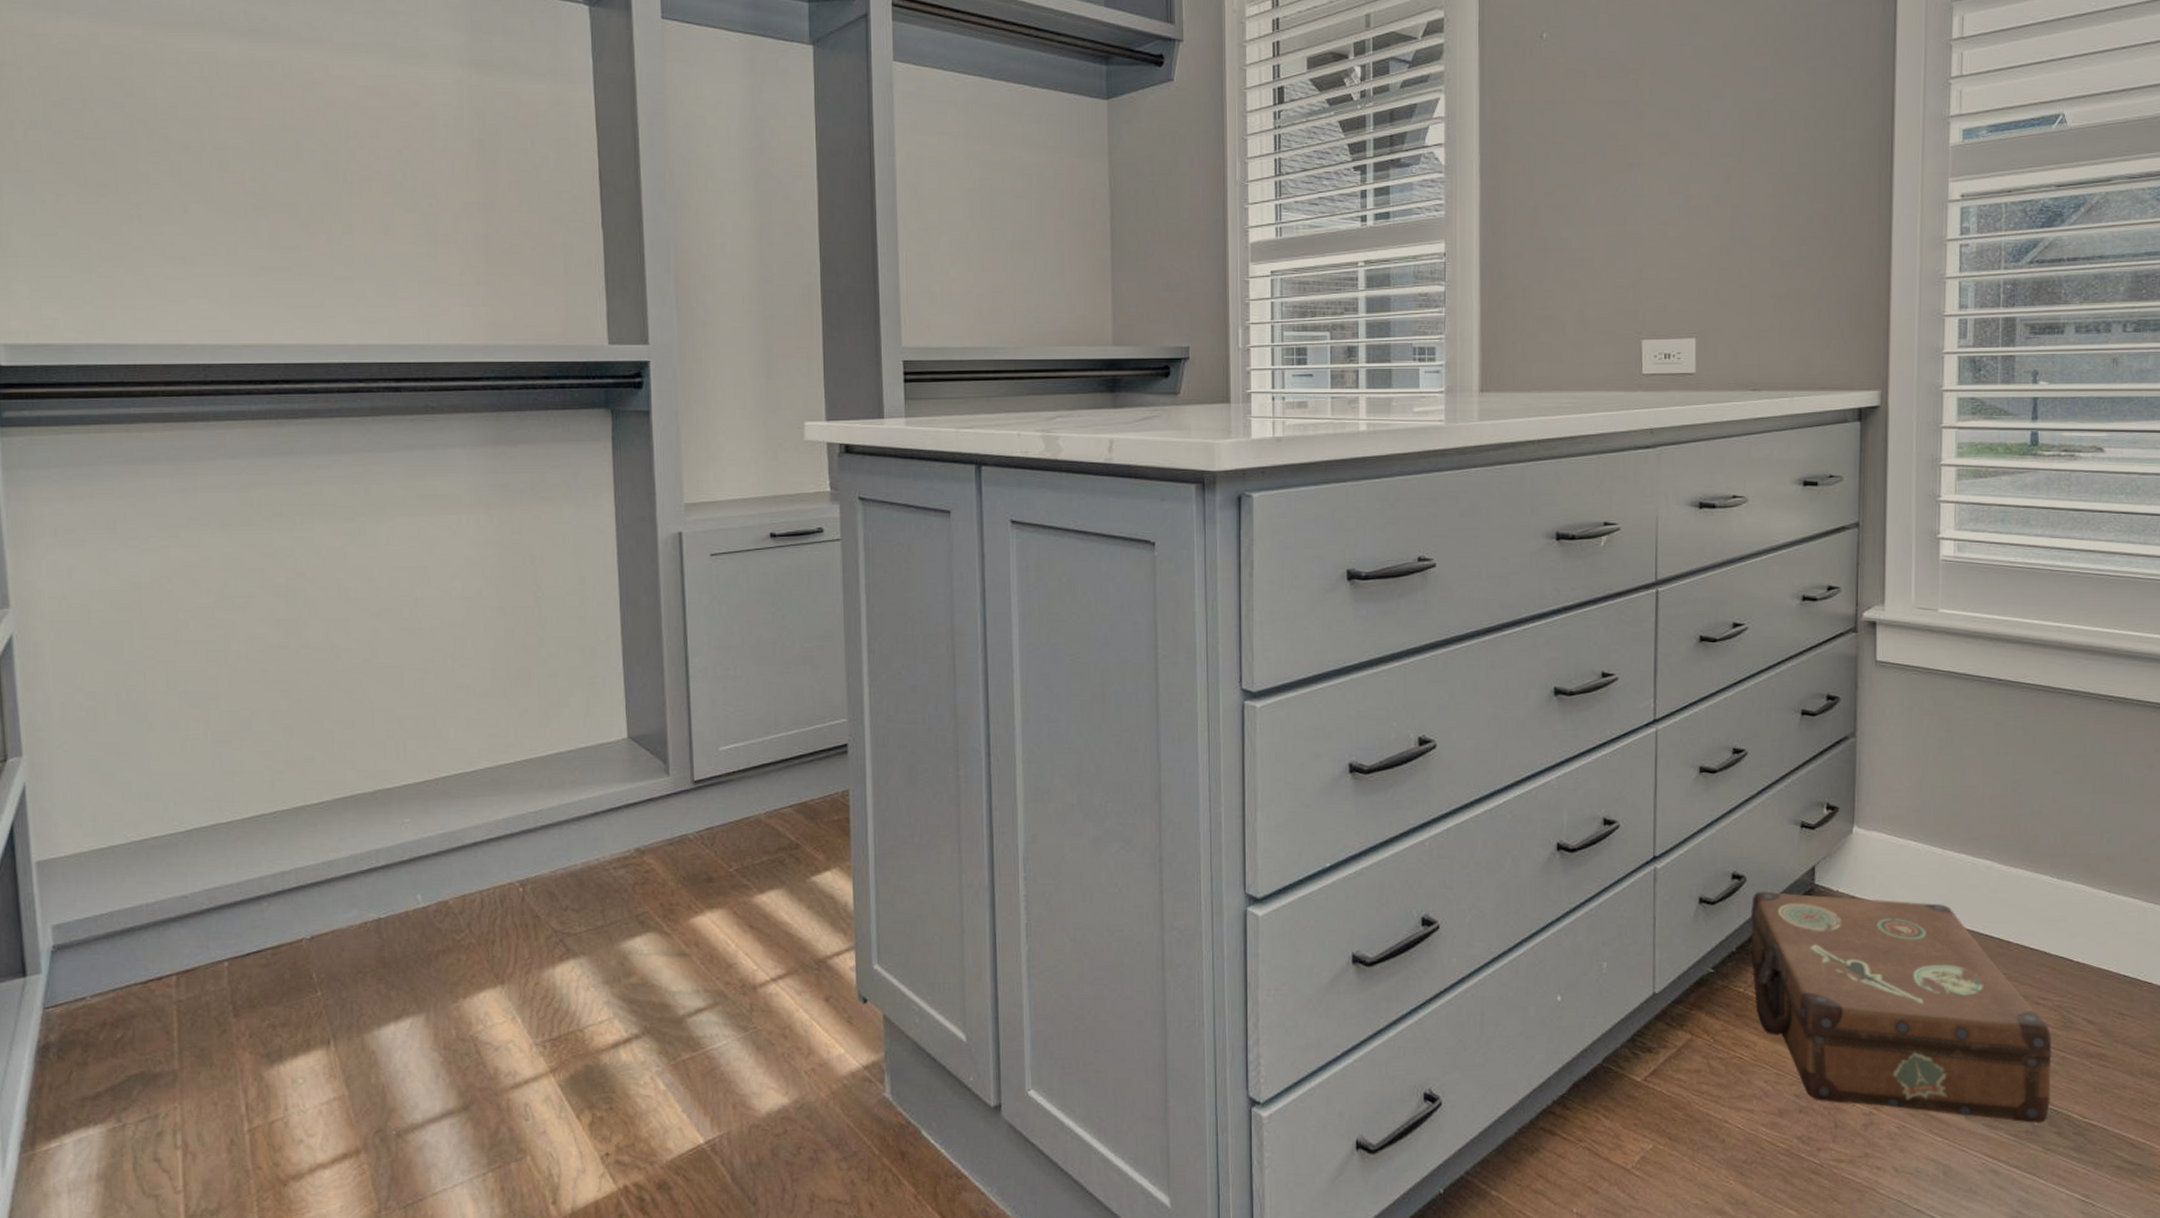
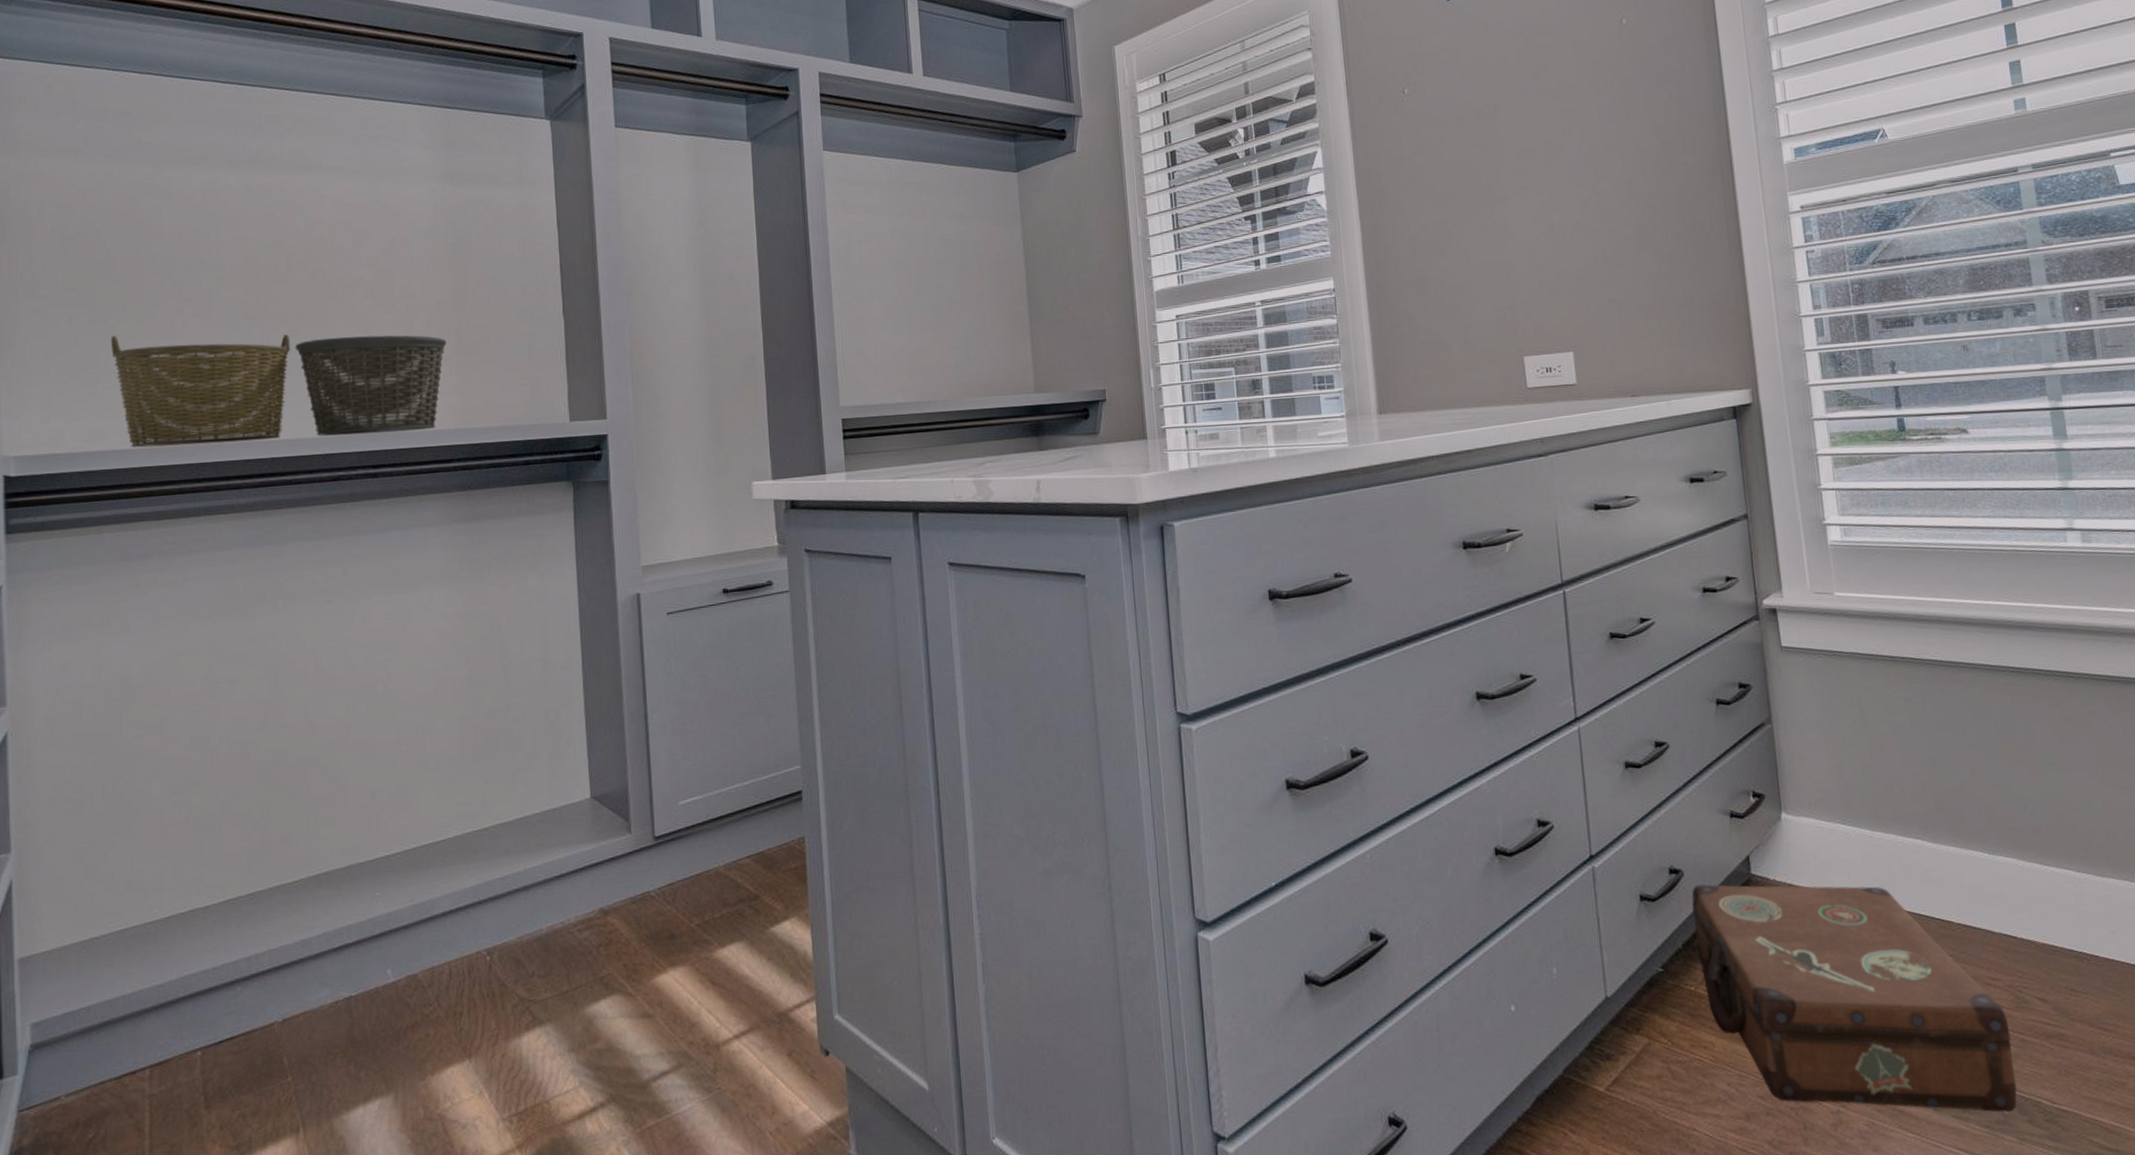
basket: none [103,217,303,344] -> present [110,333,291,448]
basket: none [307,236,474,345] -> present [295,335,447,437]

